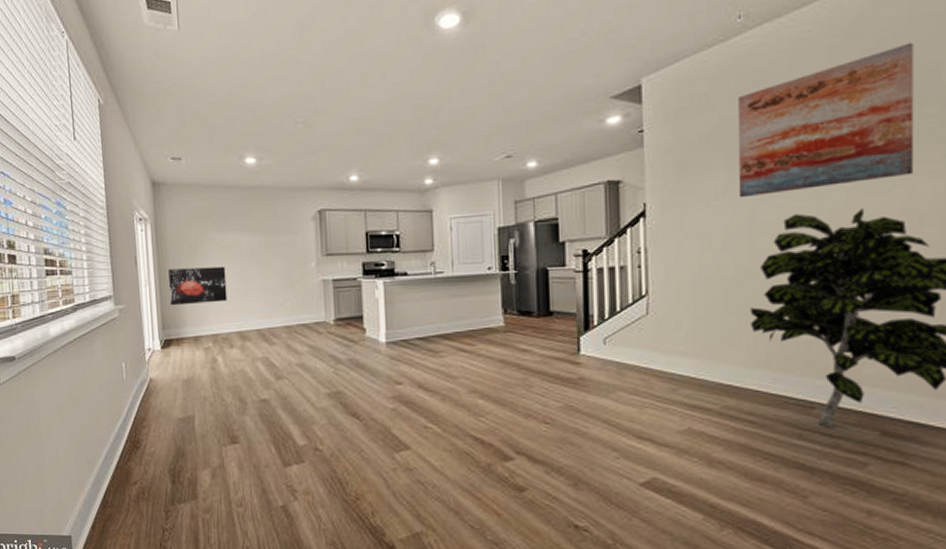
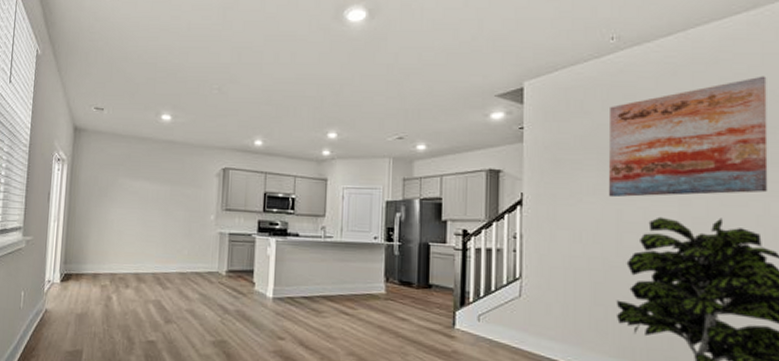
wall art: present [168,266,227,306] -> none [75,208,131,244]

